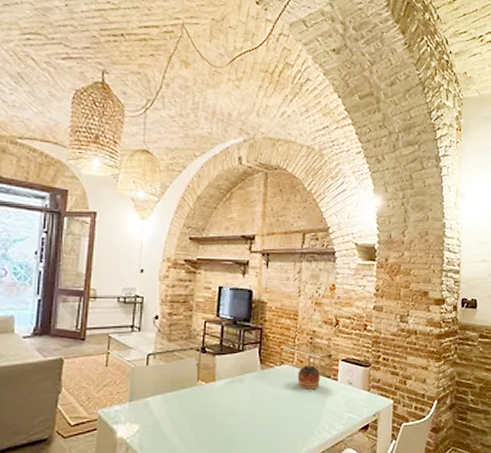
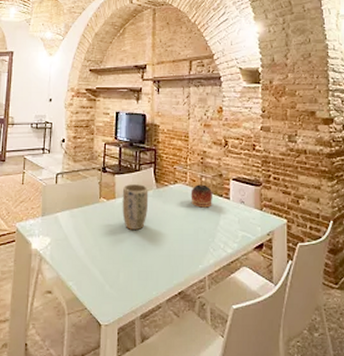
plant pot: none [222,366,252,414] -> present [122,184,149,230]

